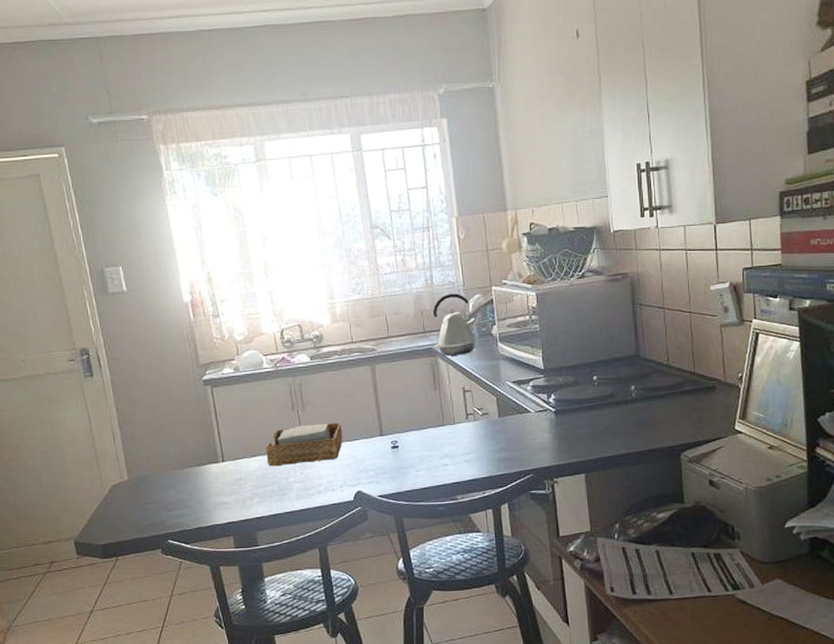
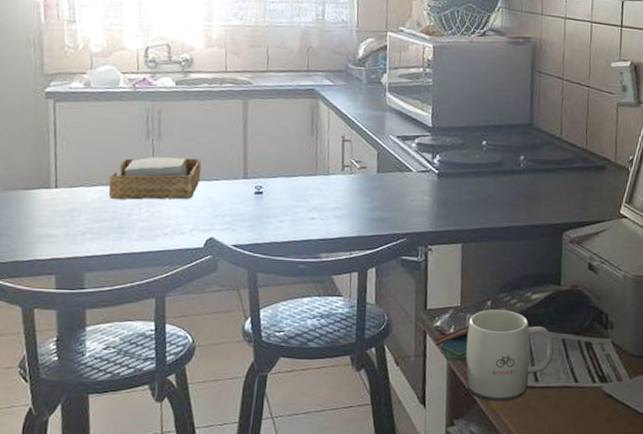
kettle: present [432,293,479,356] -> none [317,33,370,101]
sticky notes: none [570,548,602,581] -> present [434,325,470,360]
mug: none [599,530,684,616] -> present [465,309,554,402]

